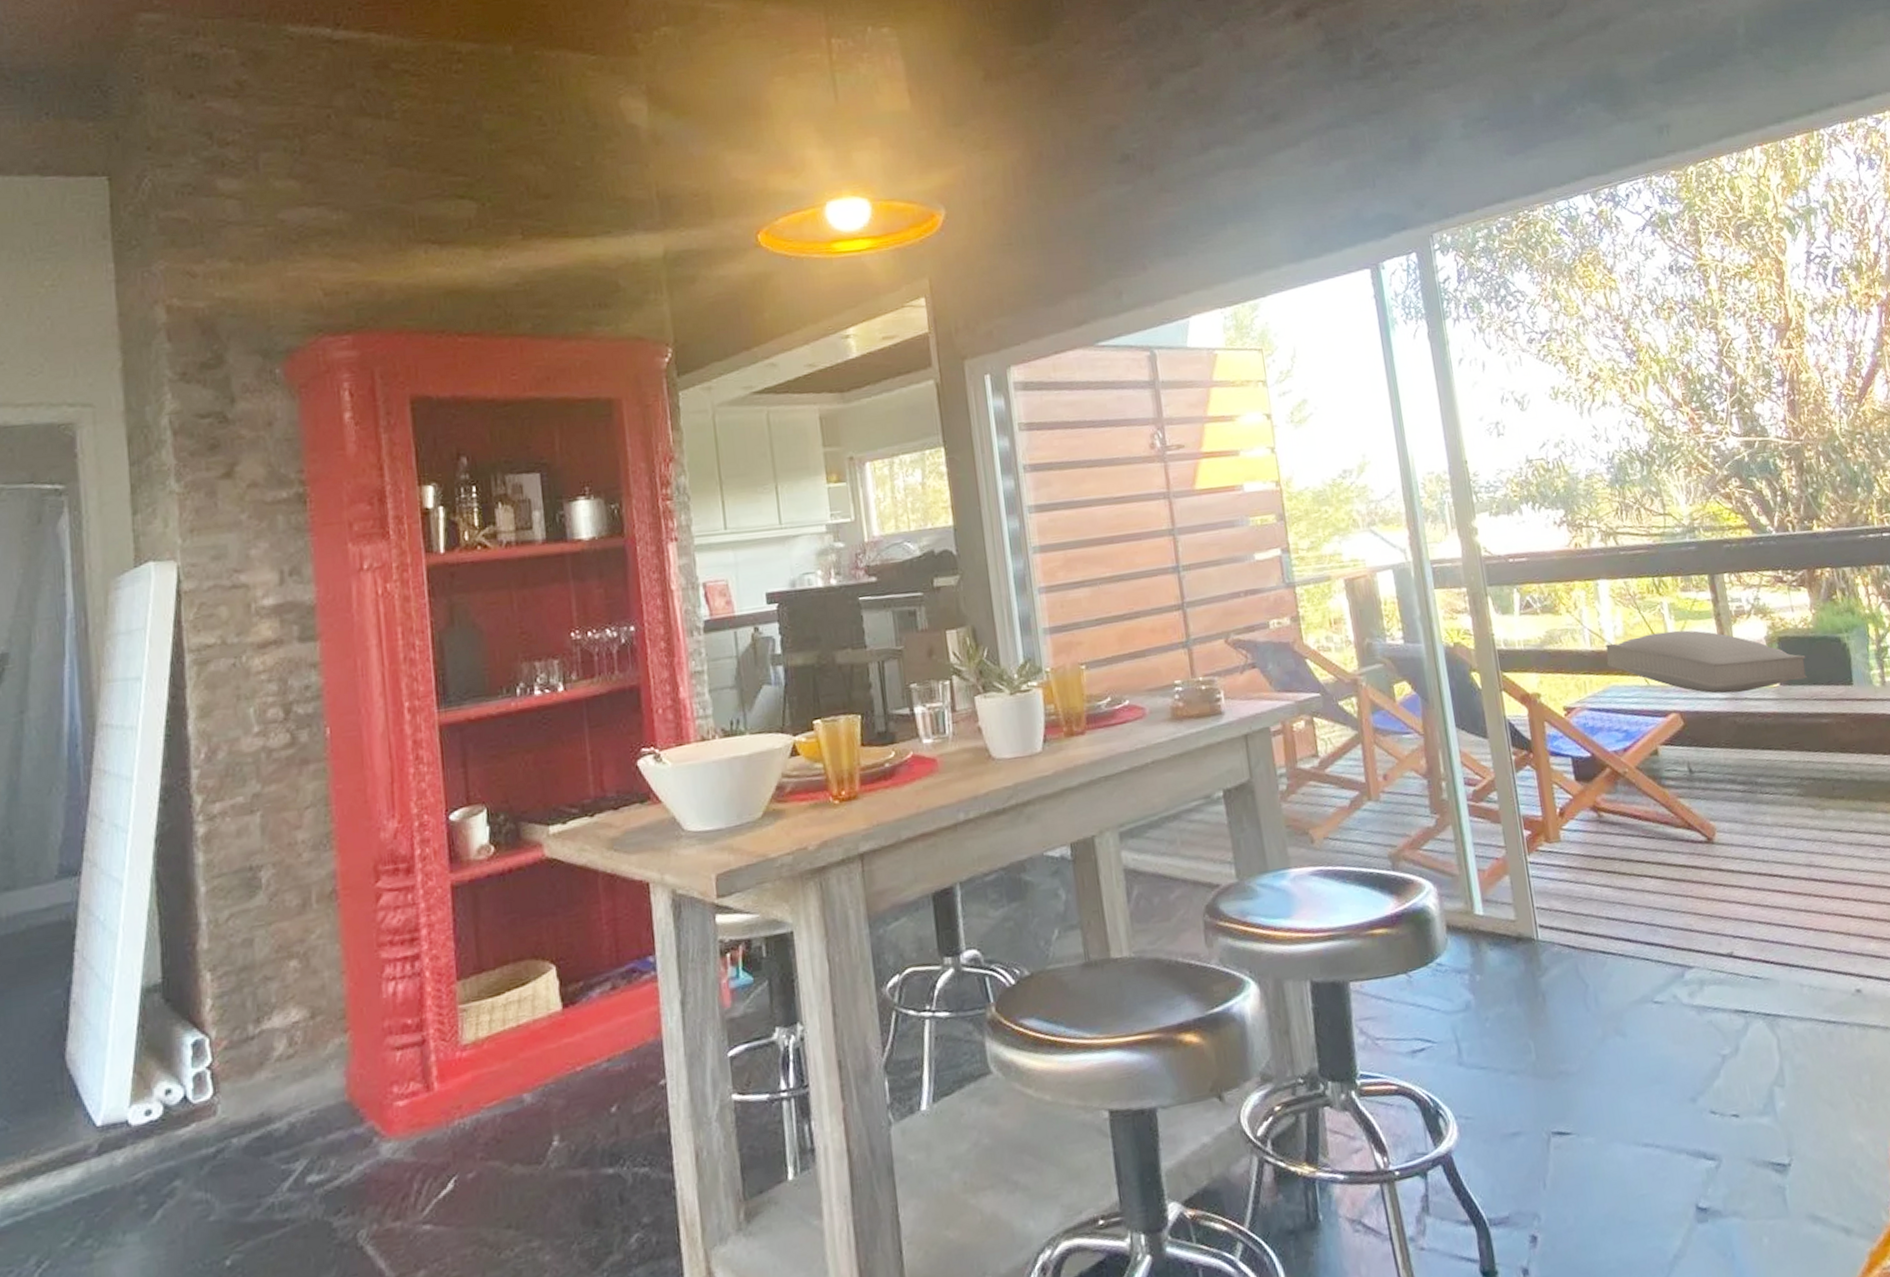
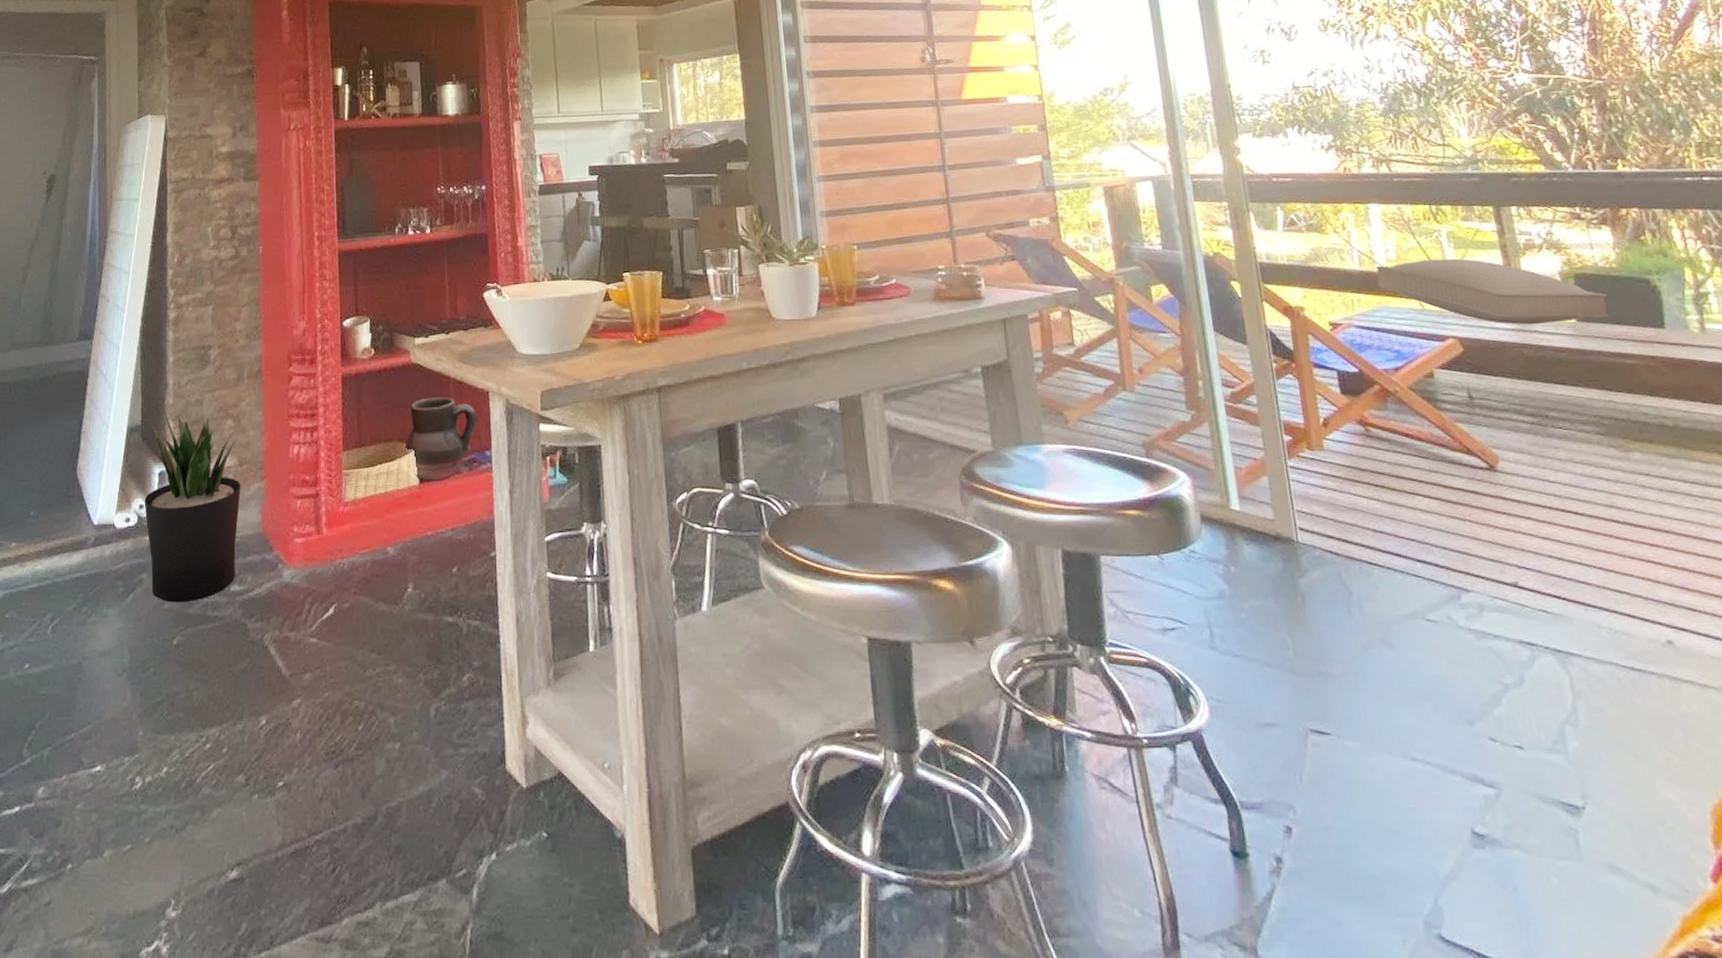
planter: none [171,956,315,1212] -> present [144,408,241,603]
ceramic jug: none [541,895,635,1006] -> present [404,397,477,482]

